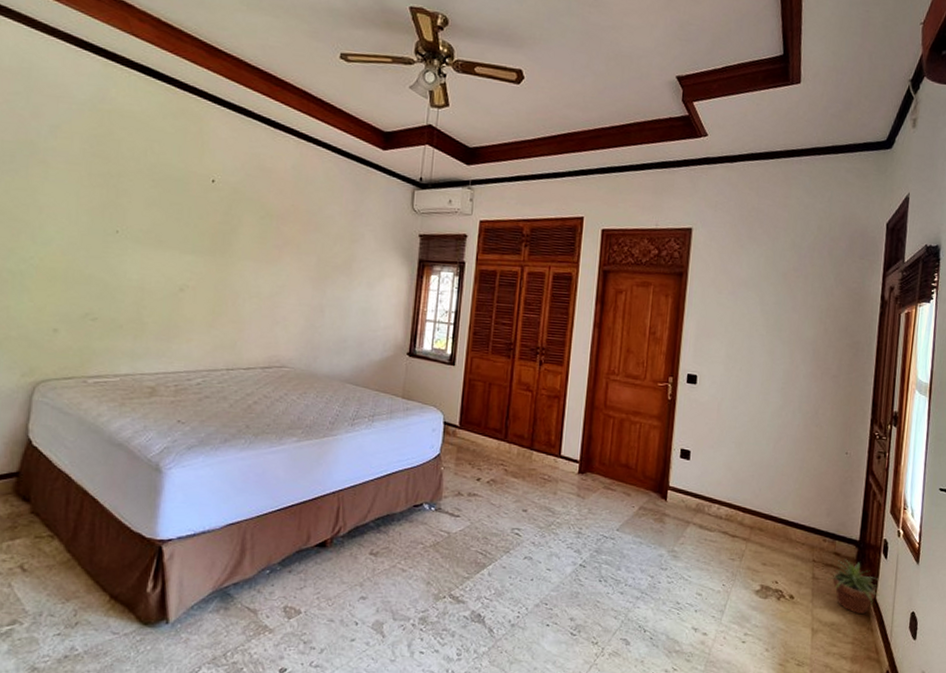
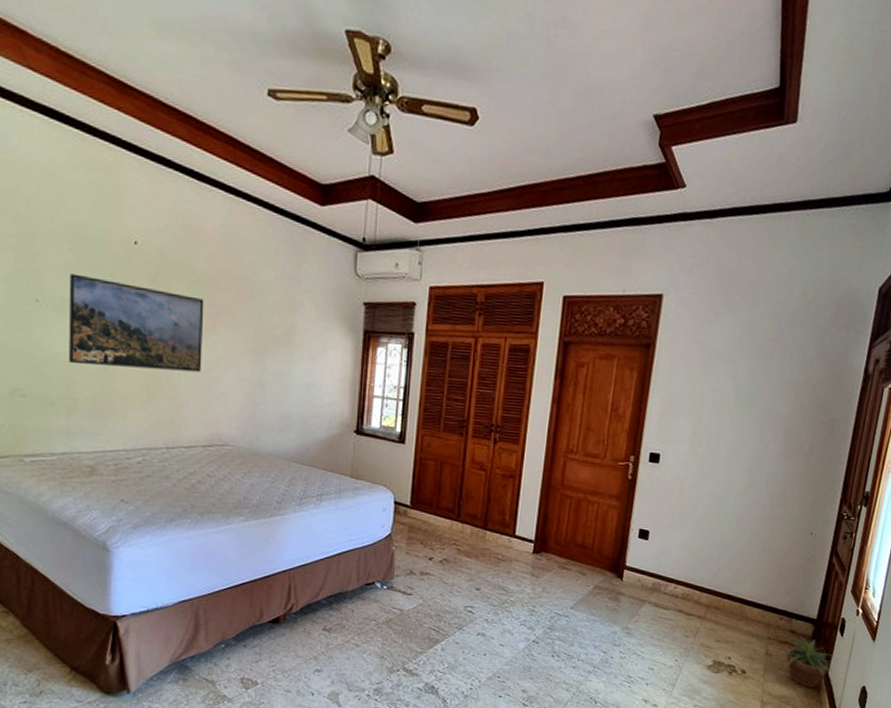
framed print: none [140,208,272,298] -> present [68,273,204,372]

